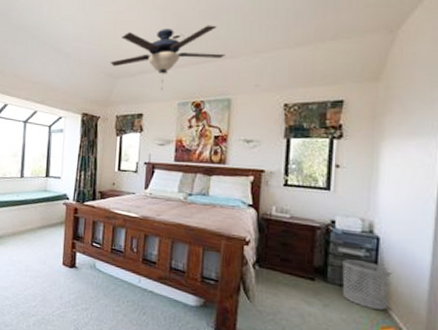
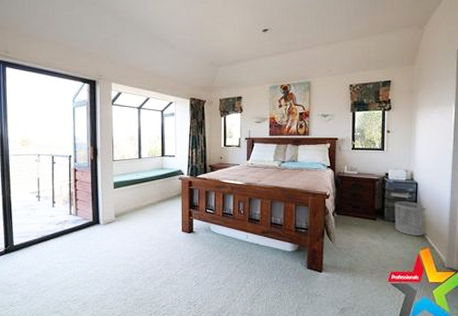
ceiling fan: present [110,25,226,90] -> none [211,20,305,76]

